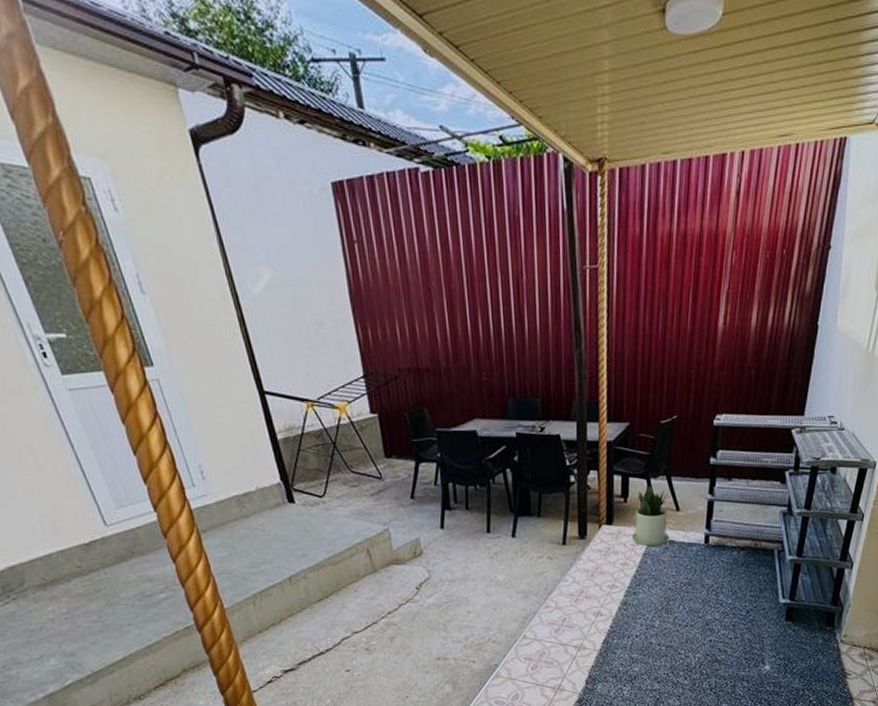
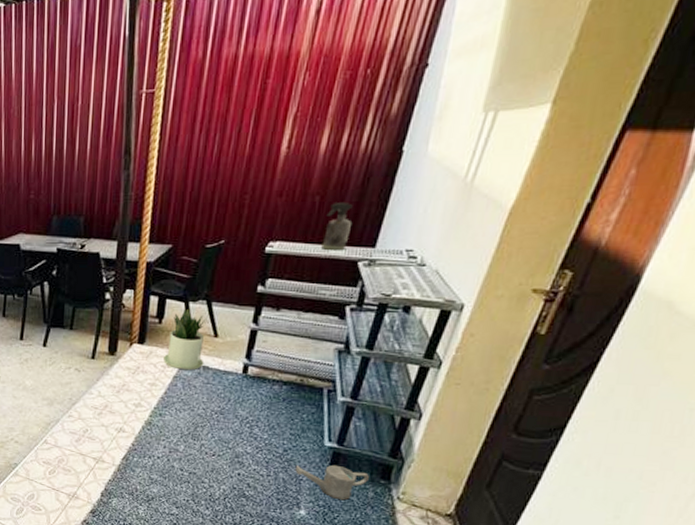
watering can: none [757,619,817,651] -> present [295,464,369,501]
spray bottle: none [761,374,784,421] -> present [321,201,353,251]

